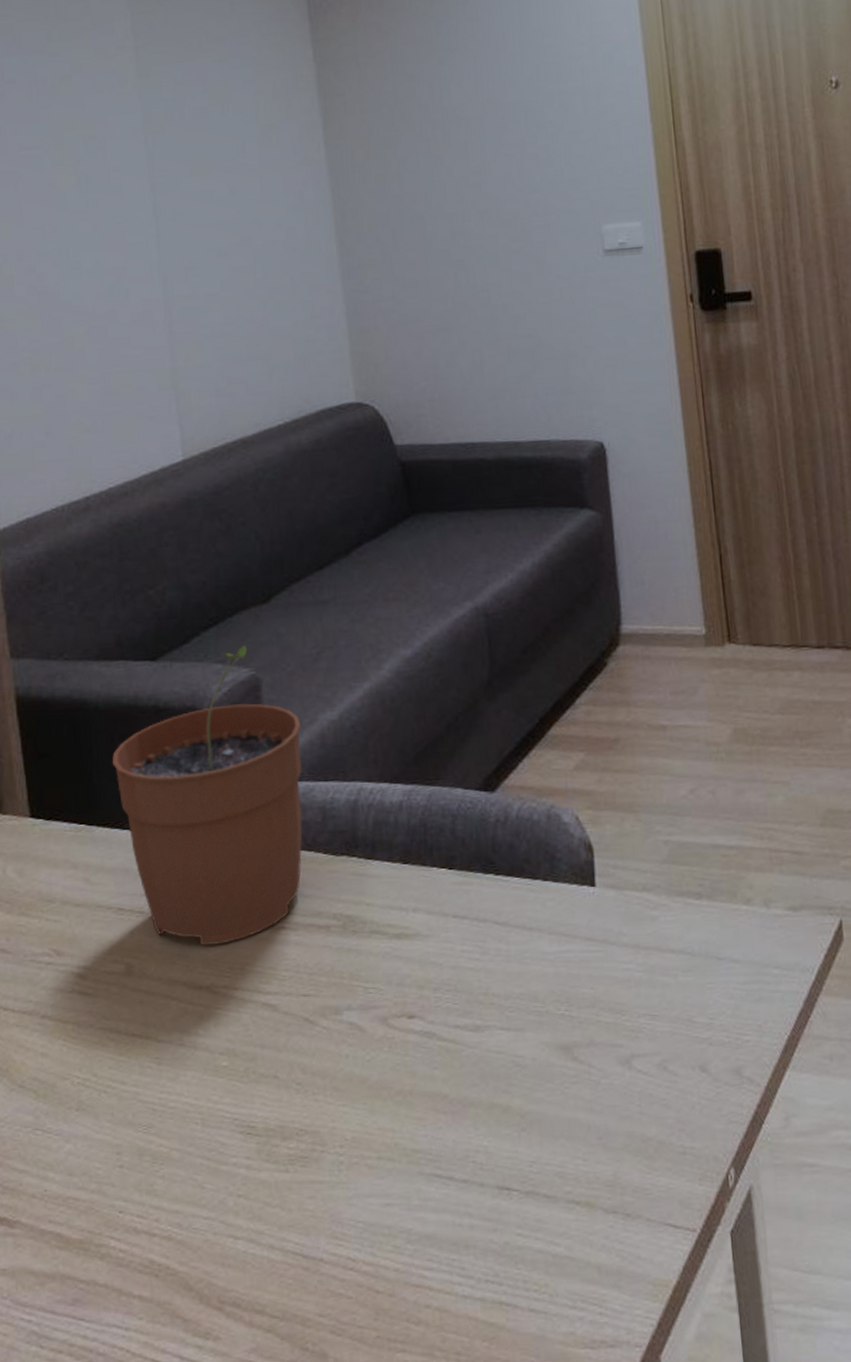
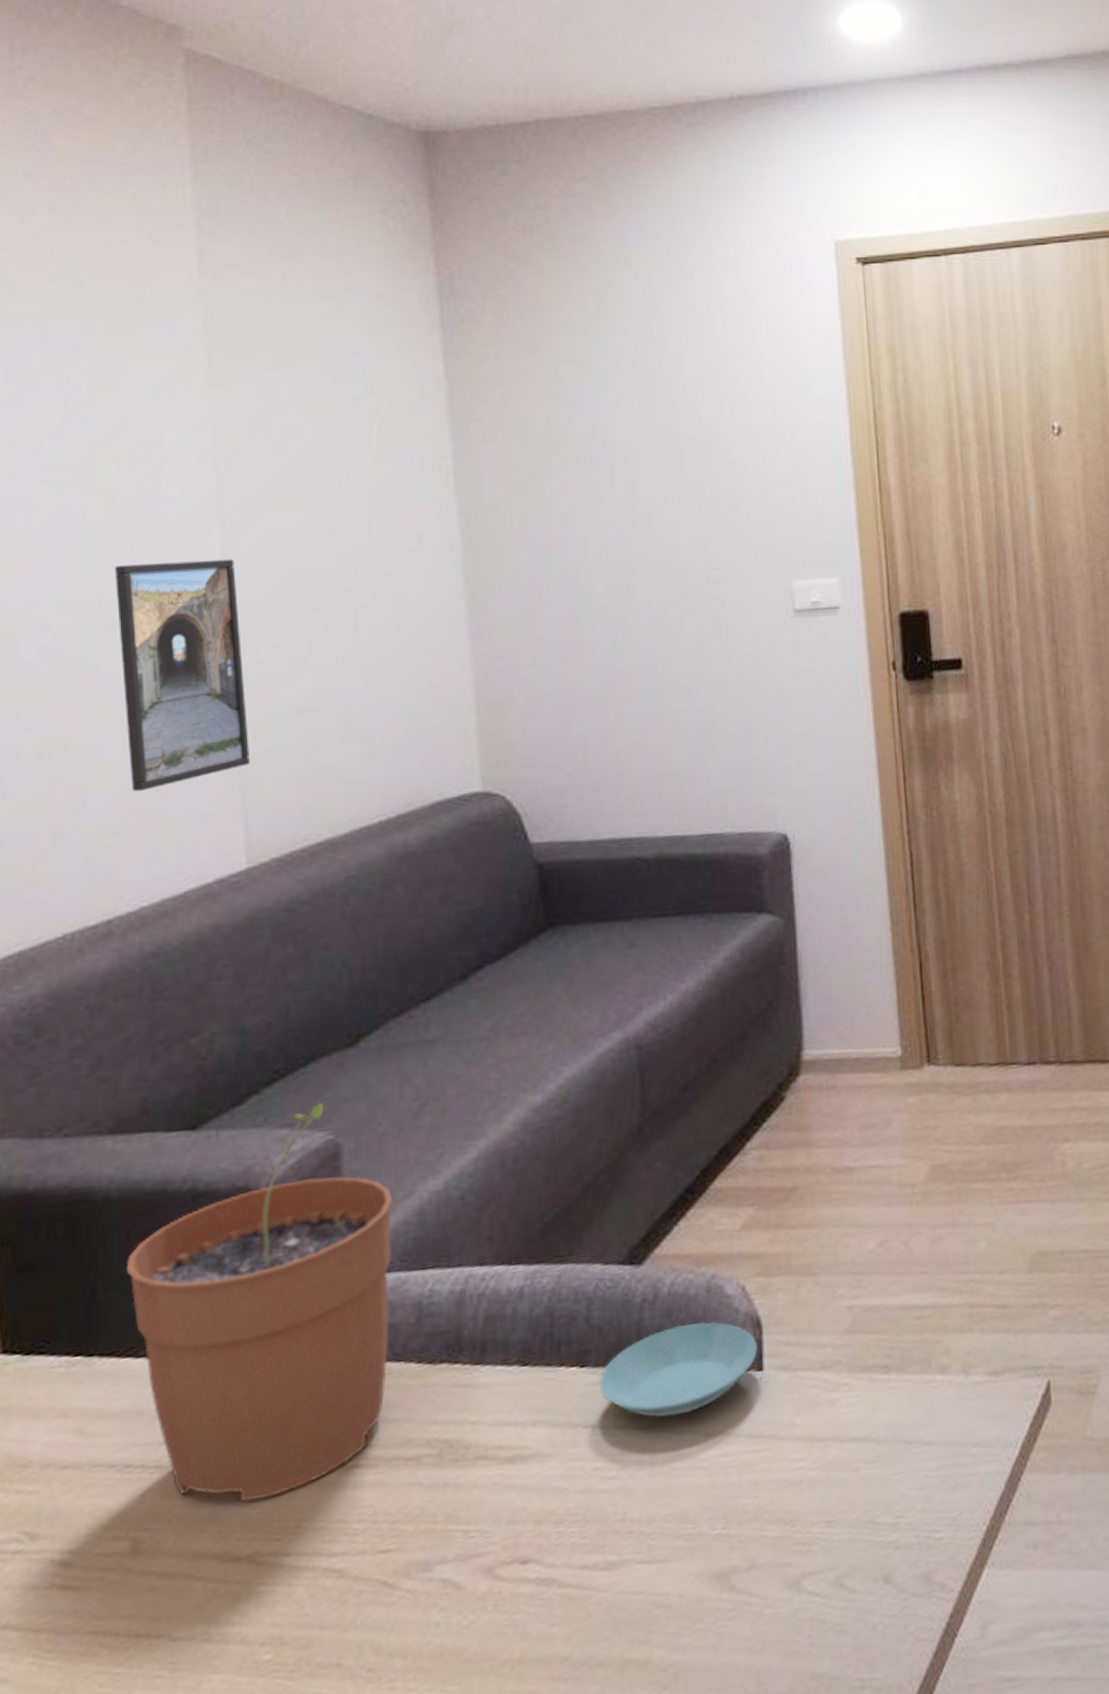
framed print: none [77,215,181,398] -> present [114,558,250,791]
saucer: none [464,843,590,916] -> present [599,1321,757,1418]

